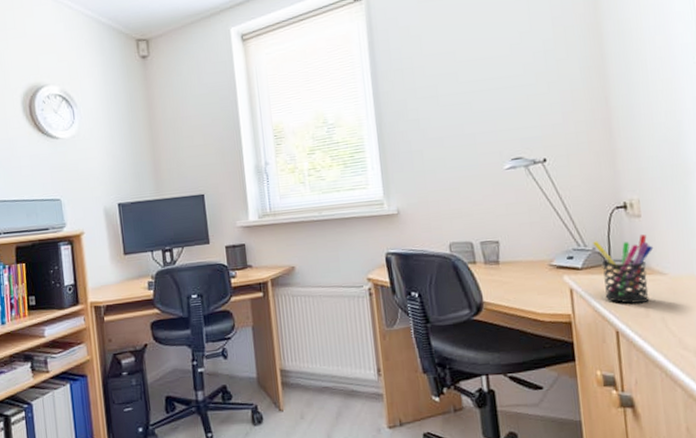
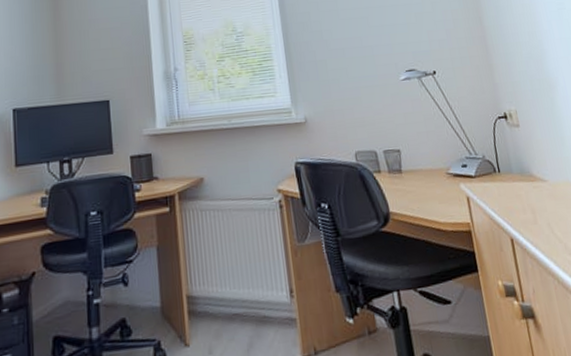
pen holder: present [592,234,654,304] -> none [481,143,536,211]

